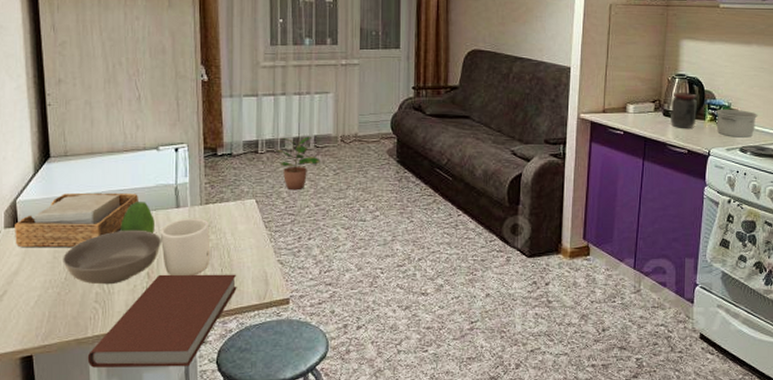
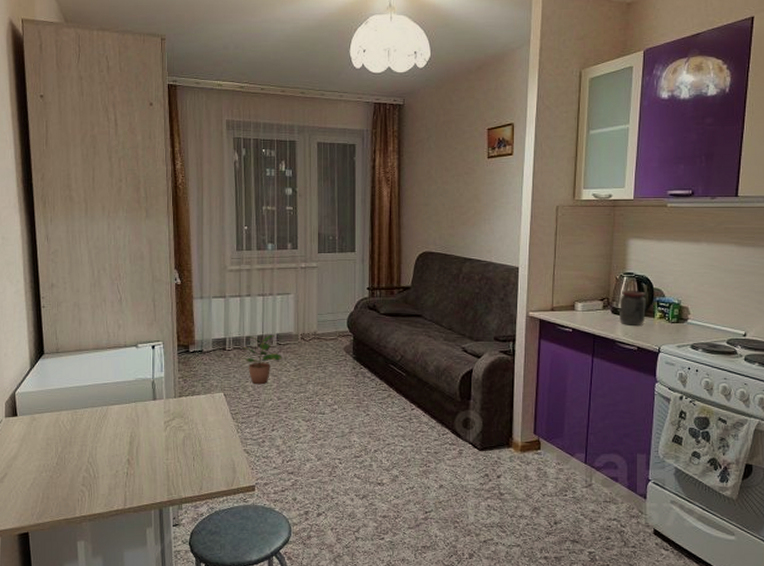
napkin holder: present [15,192,138,248] -> none [14,386,120,436]
bowl: present [63,229,161,285] -> none [55,420,140,470]
book: present [87,274,237,368] -> none [75,461,207,547]
fruit: present [120,202,154,233] -> none [104,394,134,423]
mug: present [160,218,211,275] -> none [139,409,184,462]
cooking pot: present [716,108,758,138] -> none [666,306,709,335]

